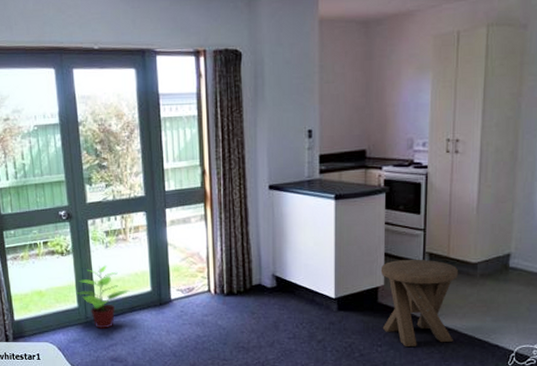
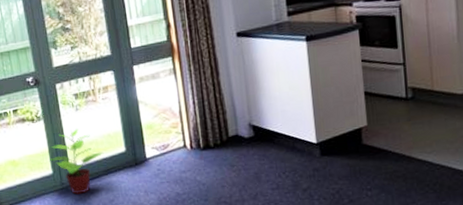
music stool: present [380,259,458,346] -> none [361,94,448,188]

